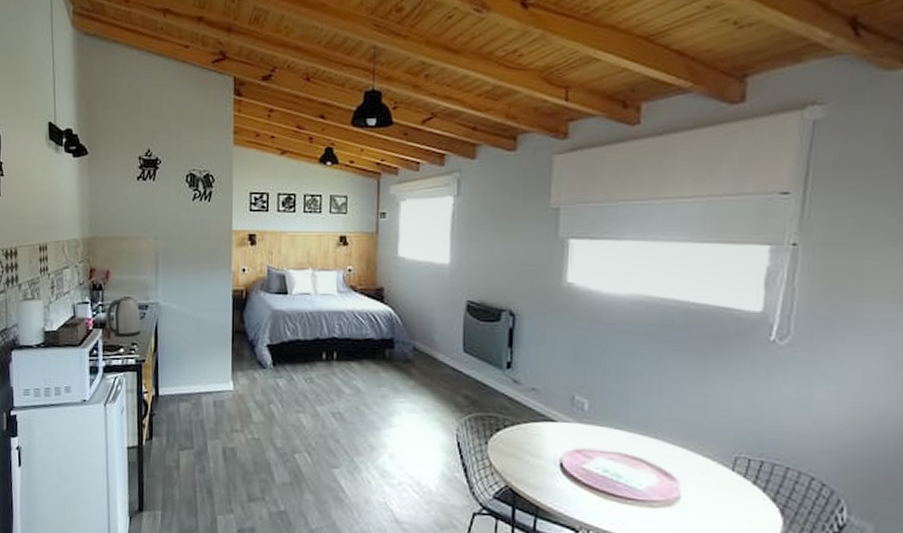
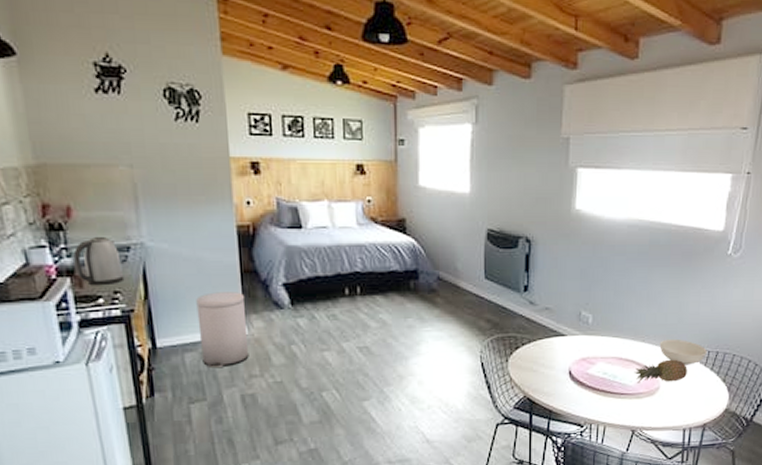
pedal bin: none [193,349,234,420] -> present [196,292,249,369]
fruit: none [644,463,719,493] -> present [634,359,687,383]
bowl: none [678,438,746,474] -> present [659,339,707,365]

